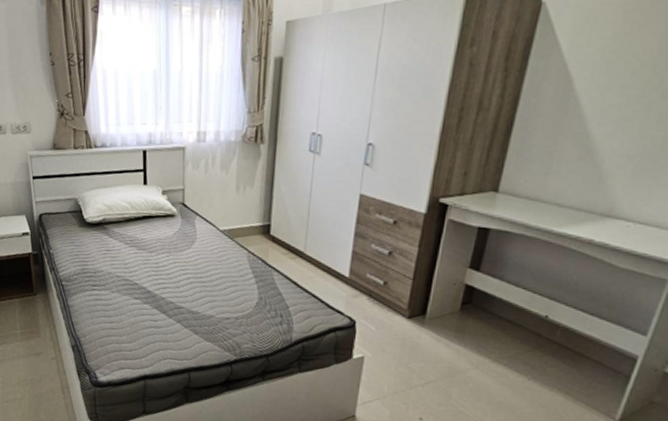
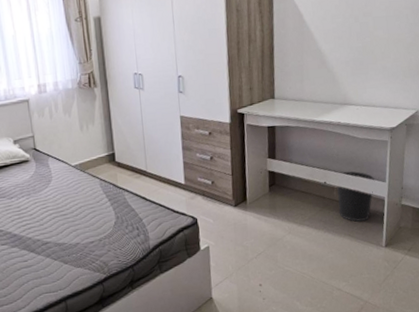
wastebasket: none [557,307,630,380] -> present [337,171,375,222]

